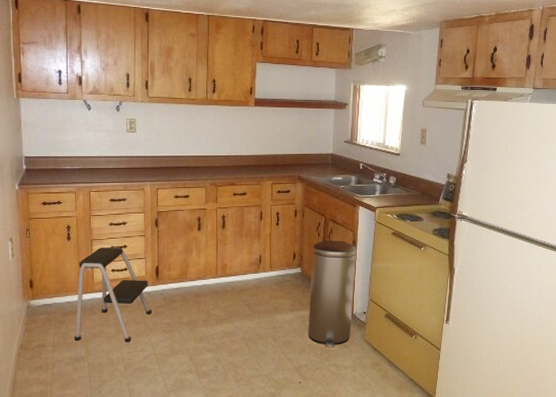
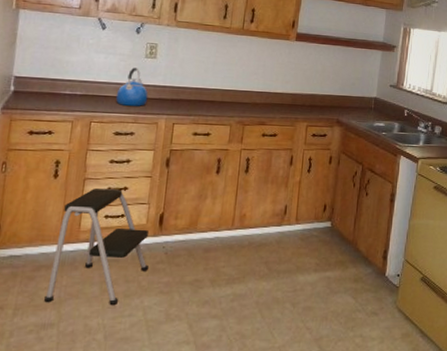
kettle: none [107,142,133,176] -> present [115,67,149,106]
pedal bin: present [308,240,357,348] -> none [332,191,395,315]

